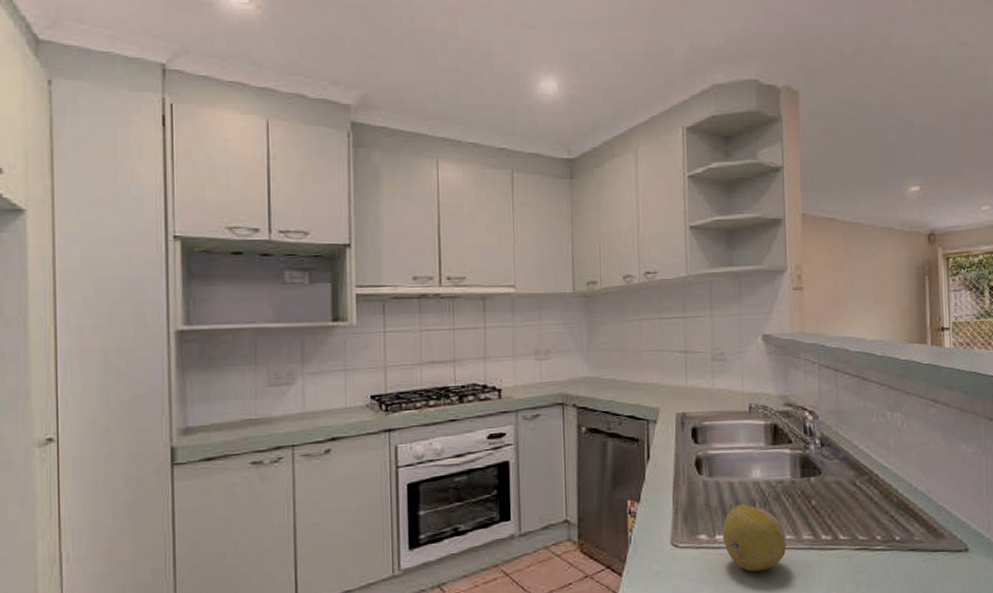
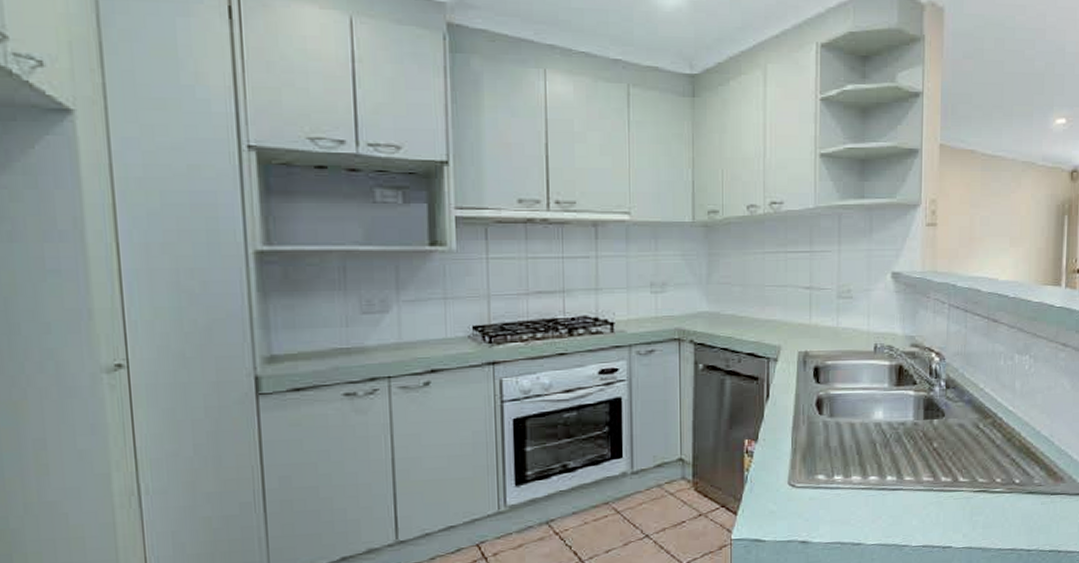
fruit: present [722,504,787,572] -> none [841,445,906,512]

